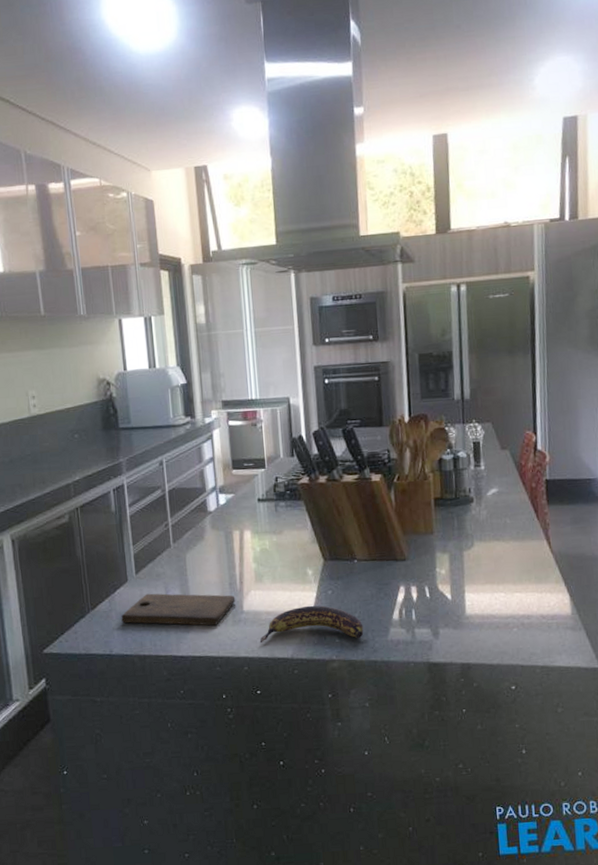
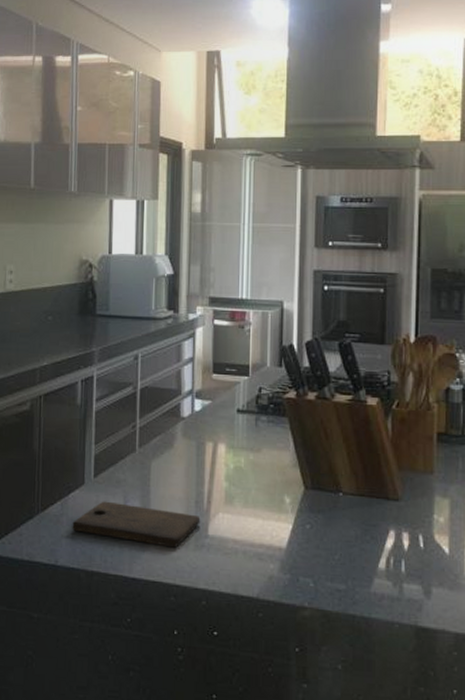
banana: present [259,605,364,644] -> none [222,539,343,586]

